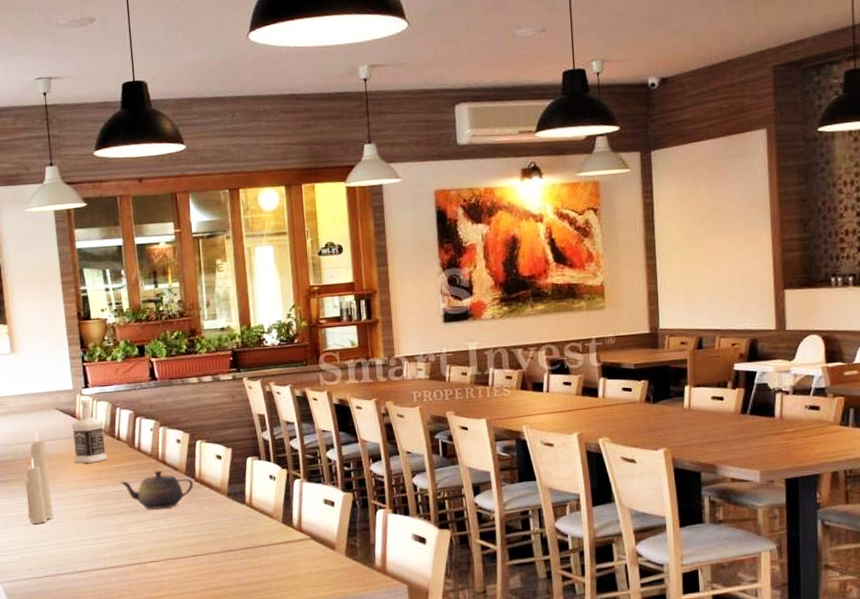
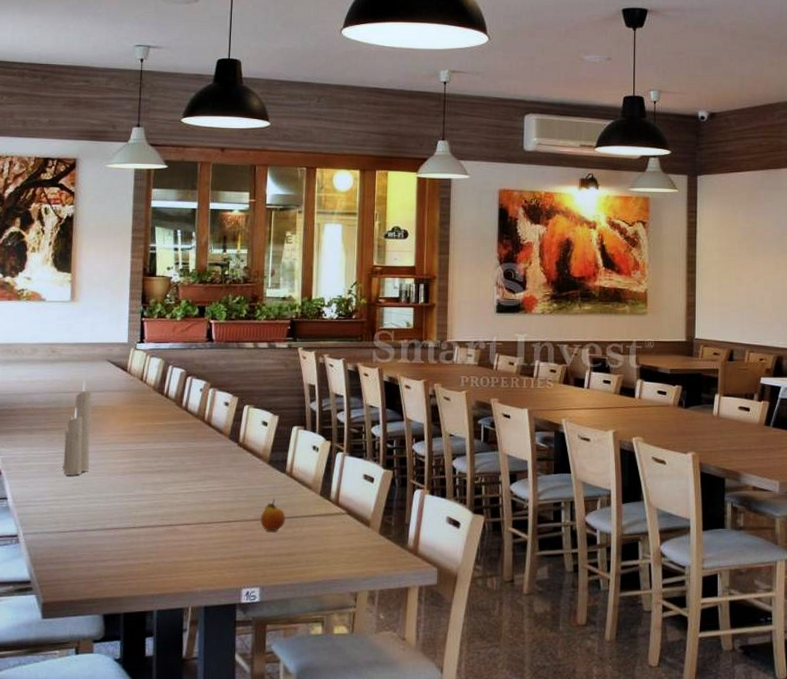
bottle: present [71,400,107,464] -> none [119,354,154,418]
teapot: present [120,470,194,509] -> none [162,432,237,471]
fruit: none [226,529,251,562] -> present [261,498,285,532]

